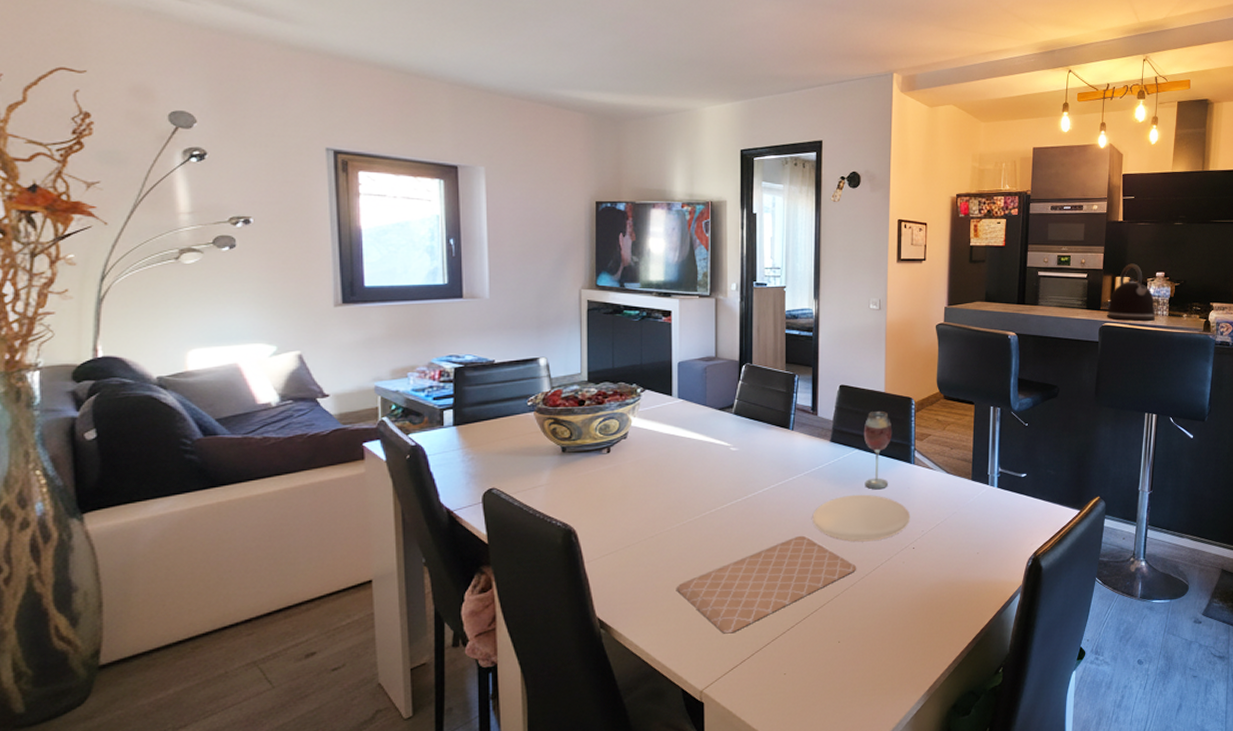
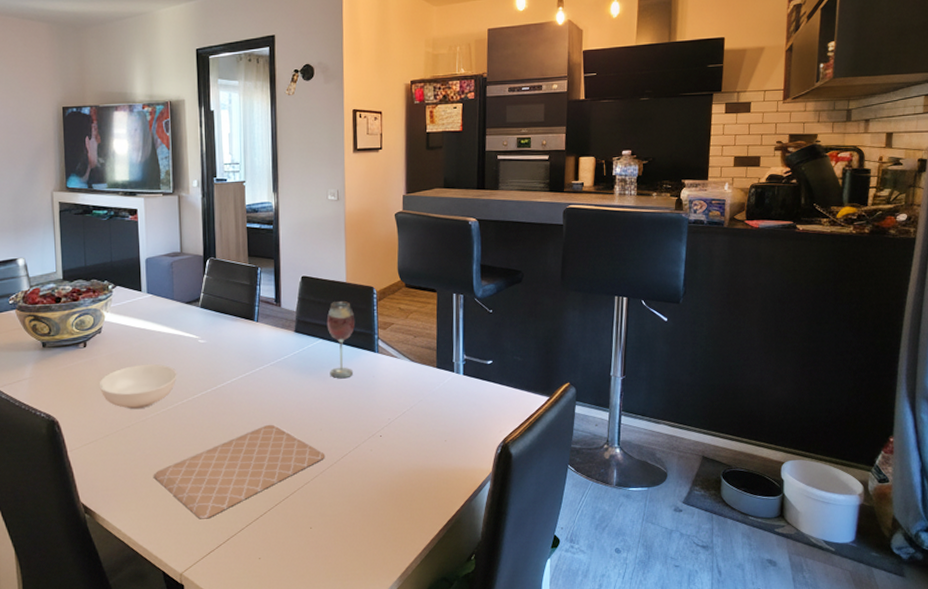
bowl: none [622,471,706,519] -> present [99,363,177,410]
plate: present [812,494,911,542] -> none [280,383,377,431]
kettle: present [1106,263,1156,321] -> none [570,142,623,202]

